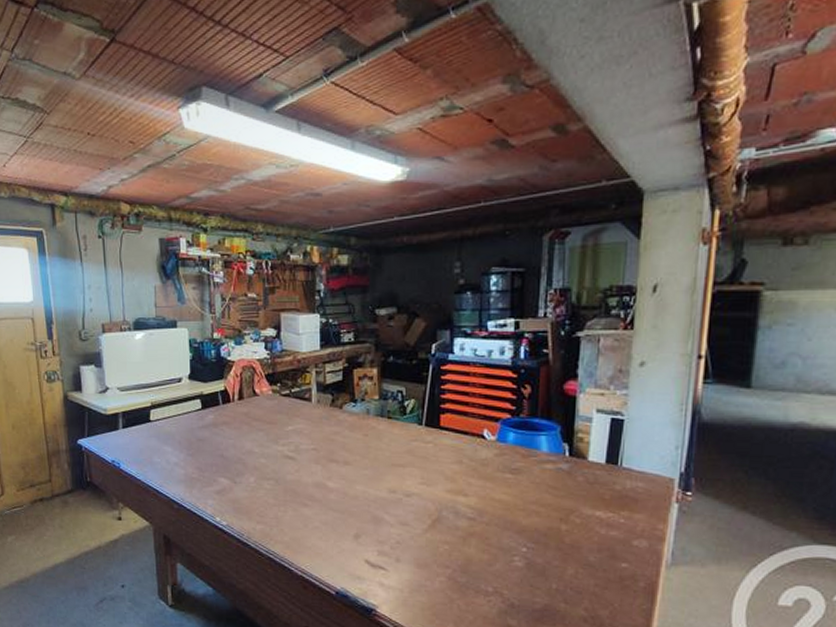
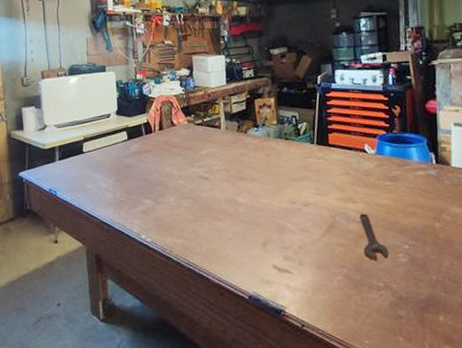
wrench: none [471,509,502,562] -> present [359,214,388,260]

